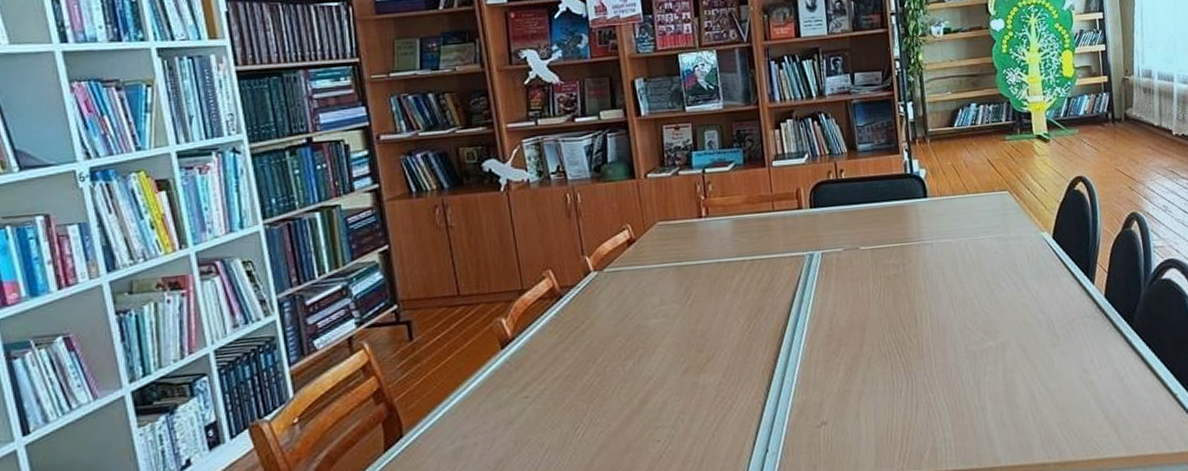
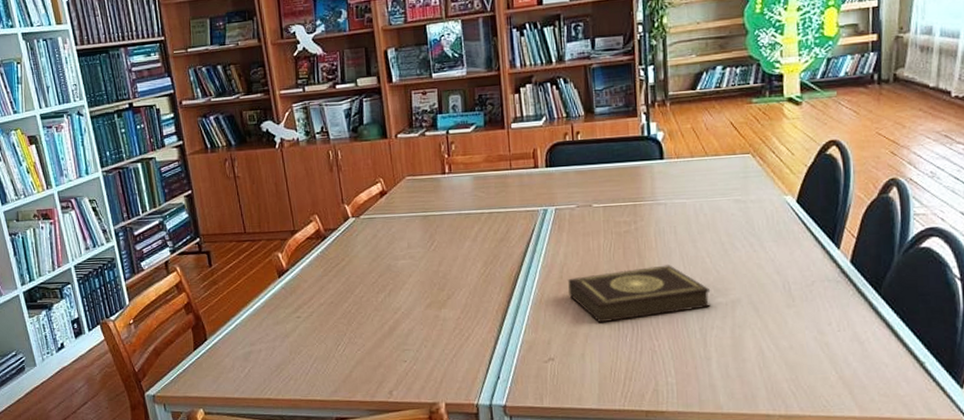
book: none [838,308,982,378] -> present [568,265,711,323]

